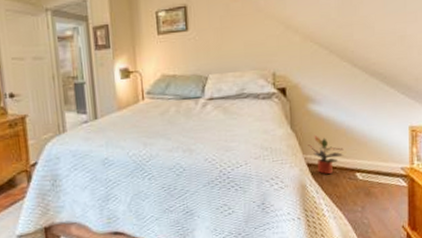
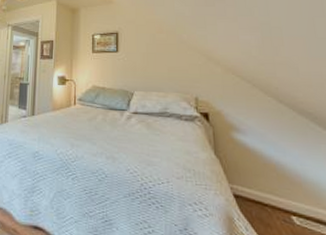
potted plant: present [308,136,344,175] -> none [233,166,276,212]

